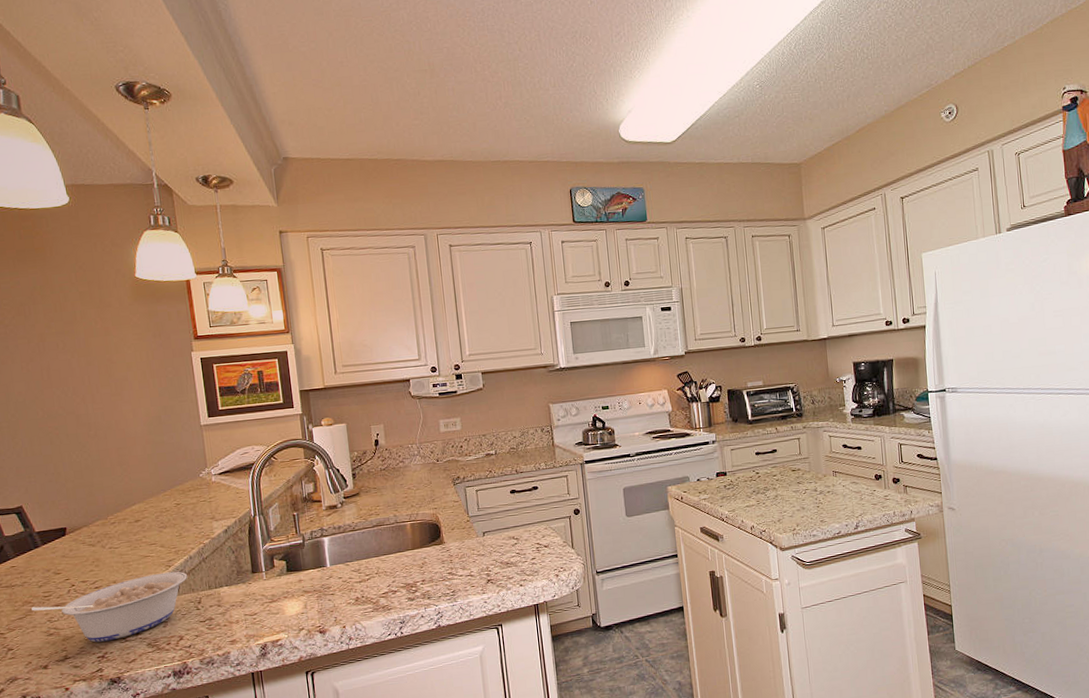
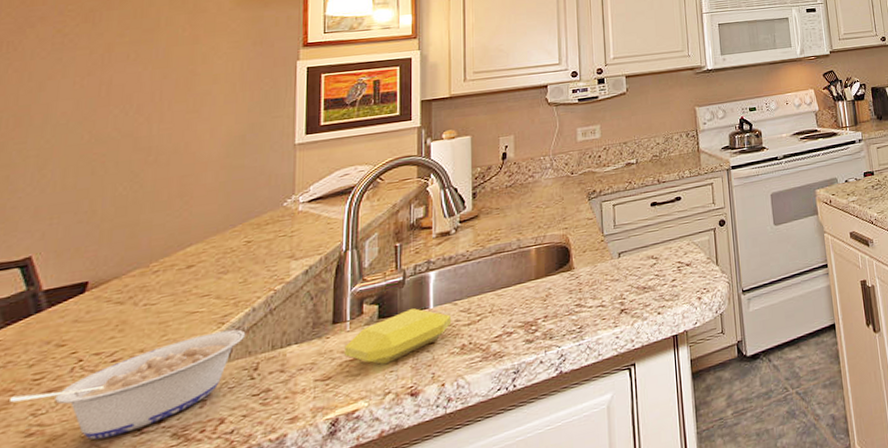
soap bar: none [264,566,346,608] -> present [344,308,452,365]

